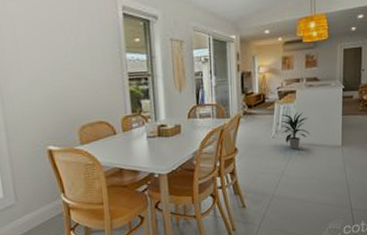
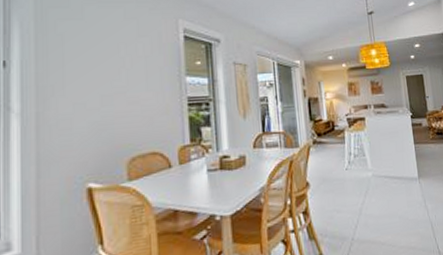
indoor plant: present [280,112,311,150] -> none [352,141,386,183]

